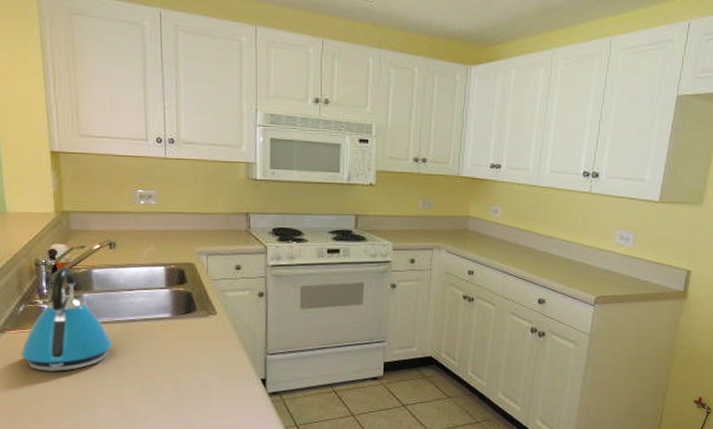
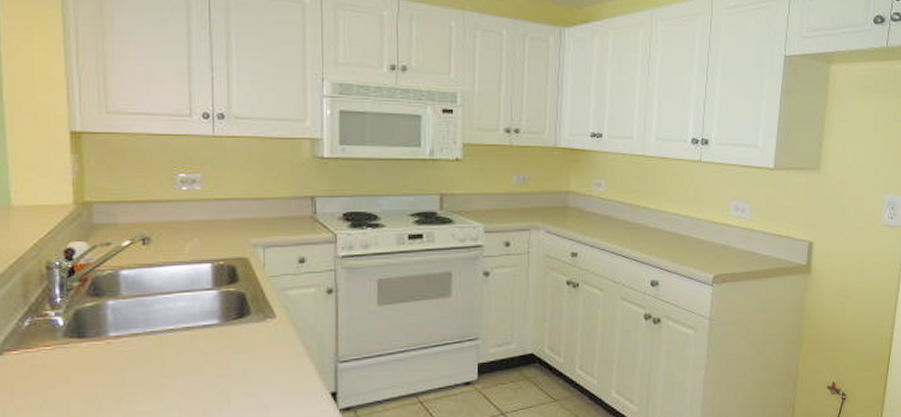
kettle: present [21,267,113,371] -> none [24,269,144,400]

